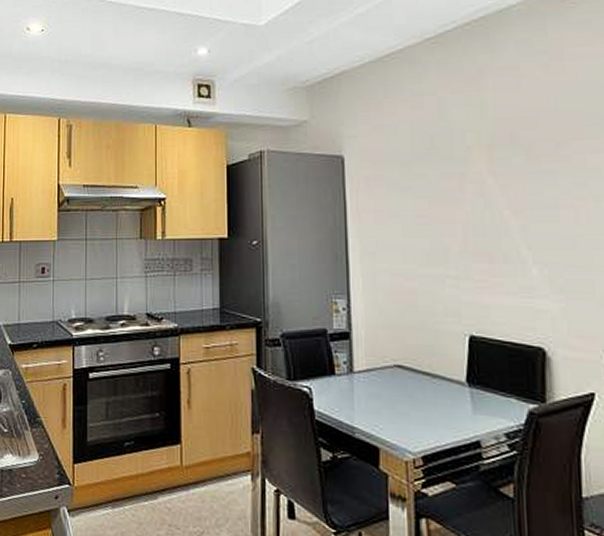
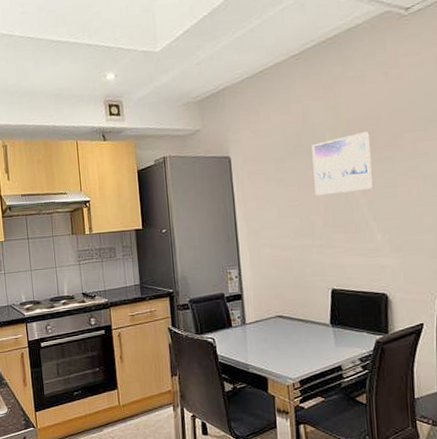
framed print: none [448,135,529,213] -> present [311,131,374,196]

